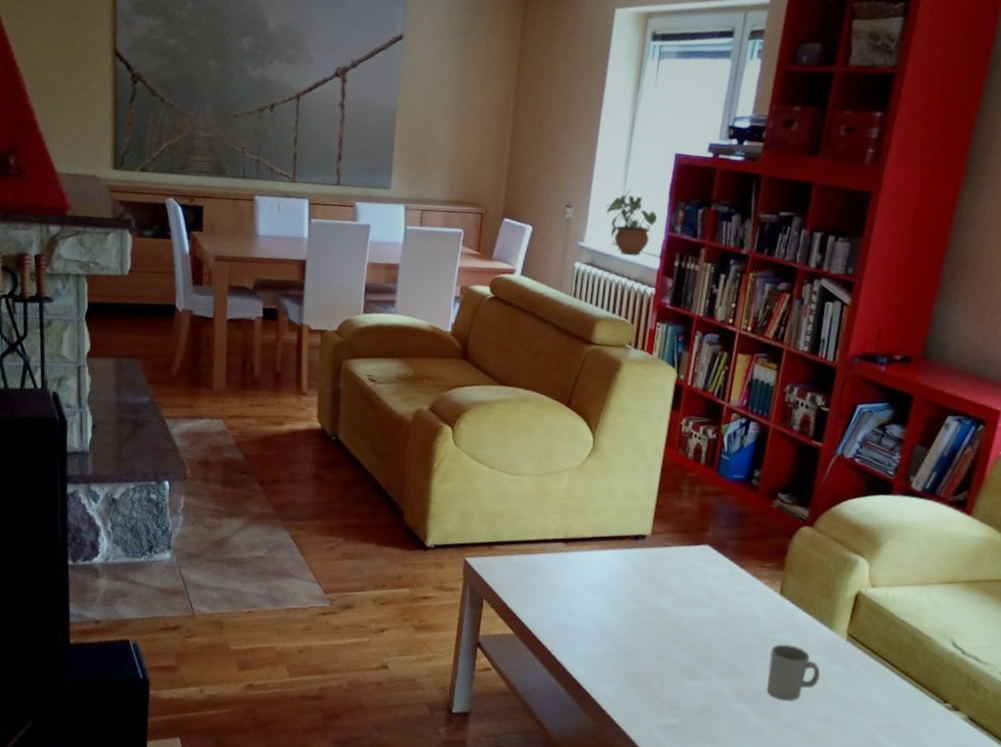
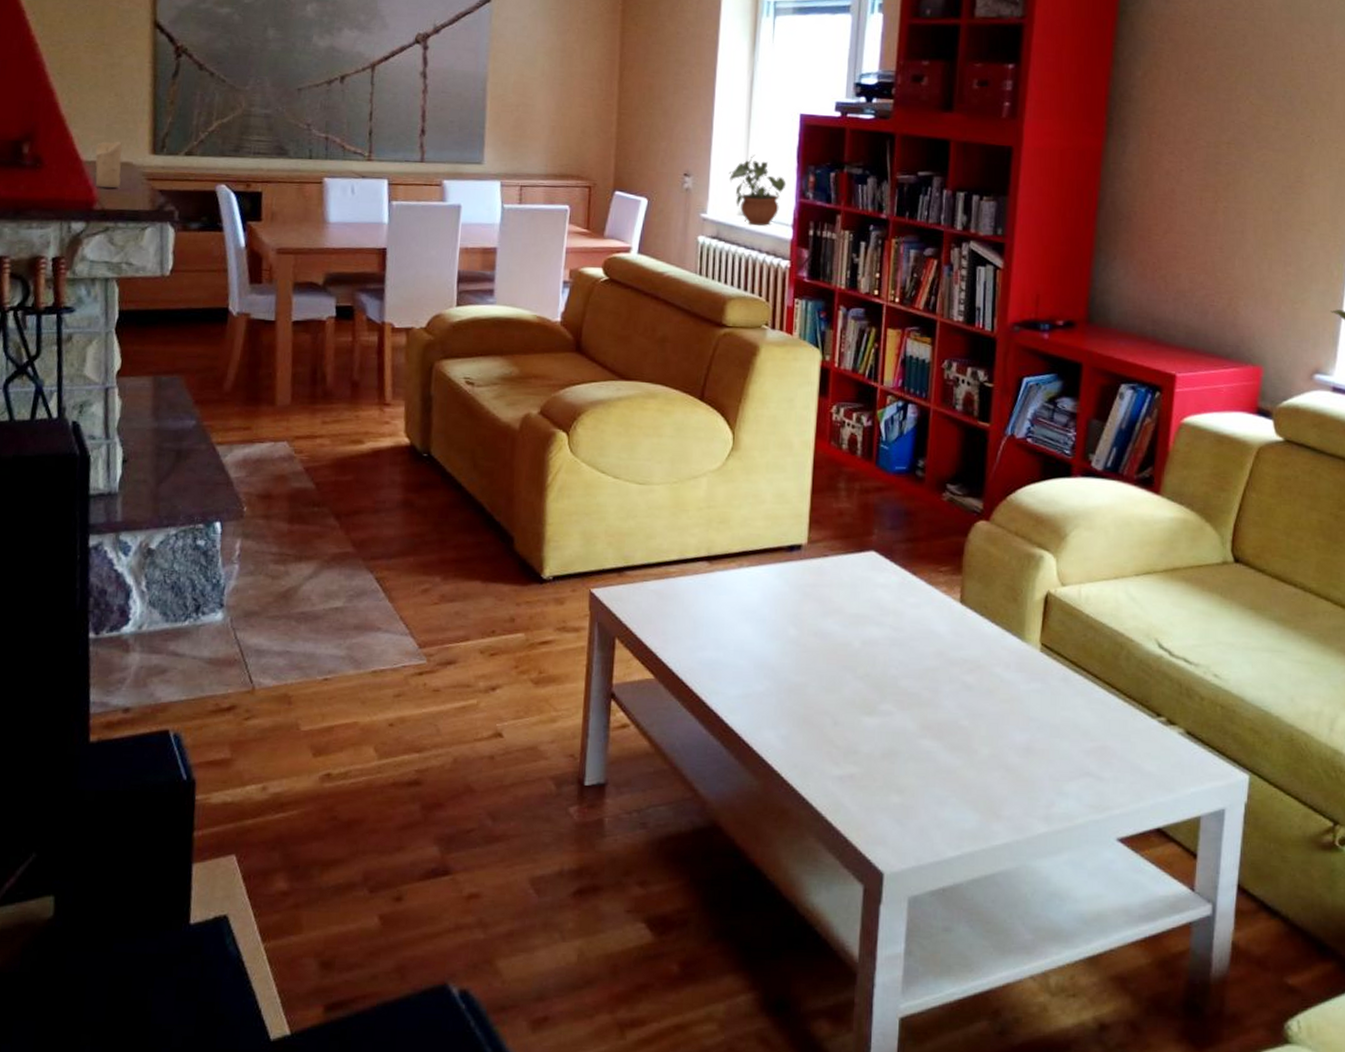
candle: none [67,156,89,198] -> present [95,141,122,189]
mug: present [767,644,820,701] -> none [956,662,1015,731]

